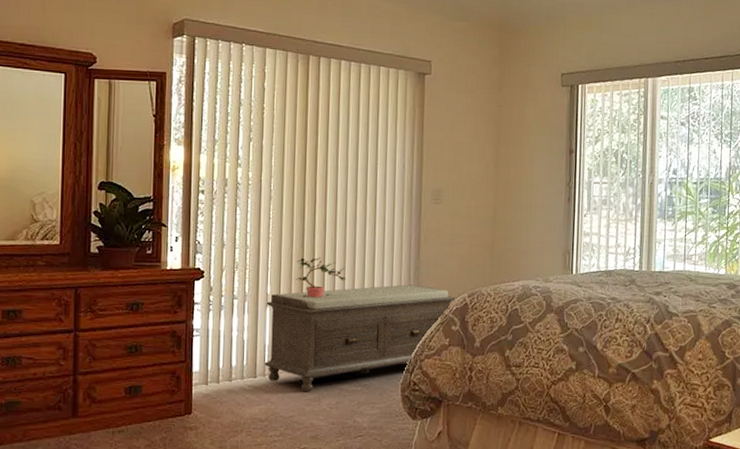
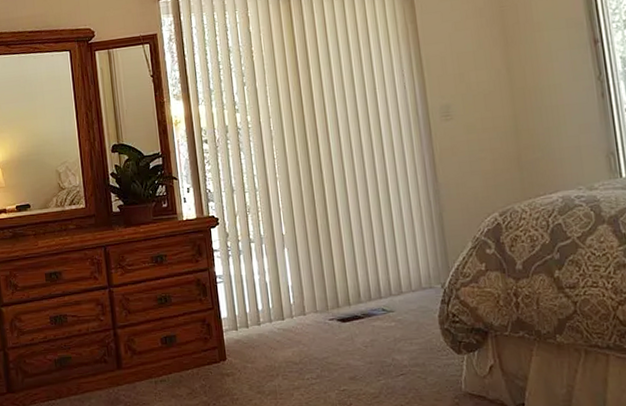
bench: present [264,284,456,393] -> none [283,209,486,332]
potted plant: present [295,257,346,298] -> none [306,192,362,234]

